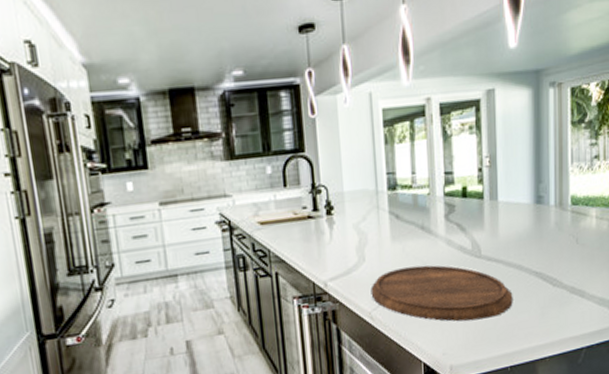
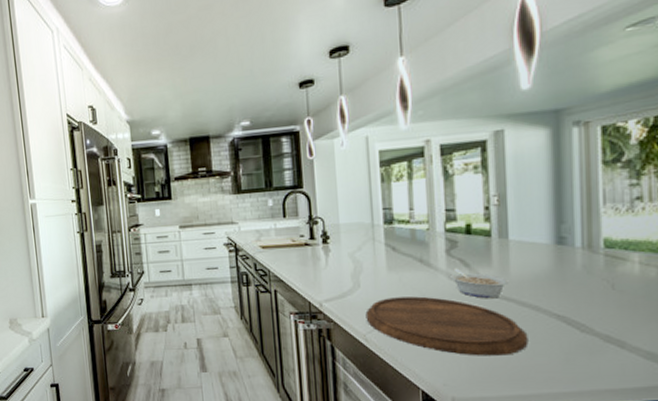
legume: none [449,233,498,262] -> present [450,268,509,299]

